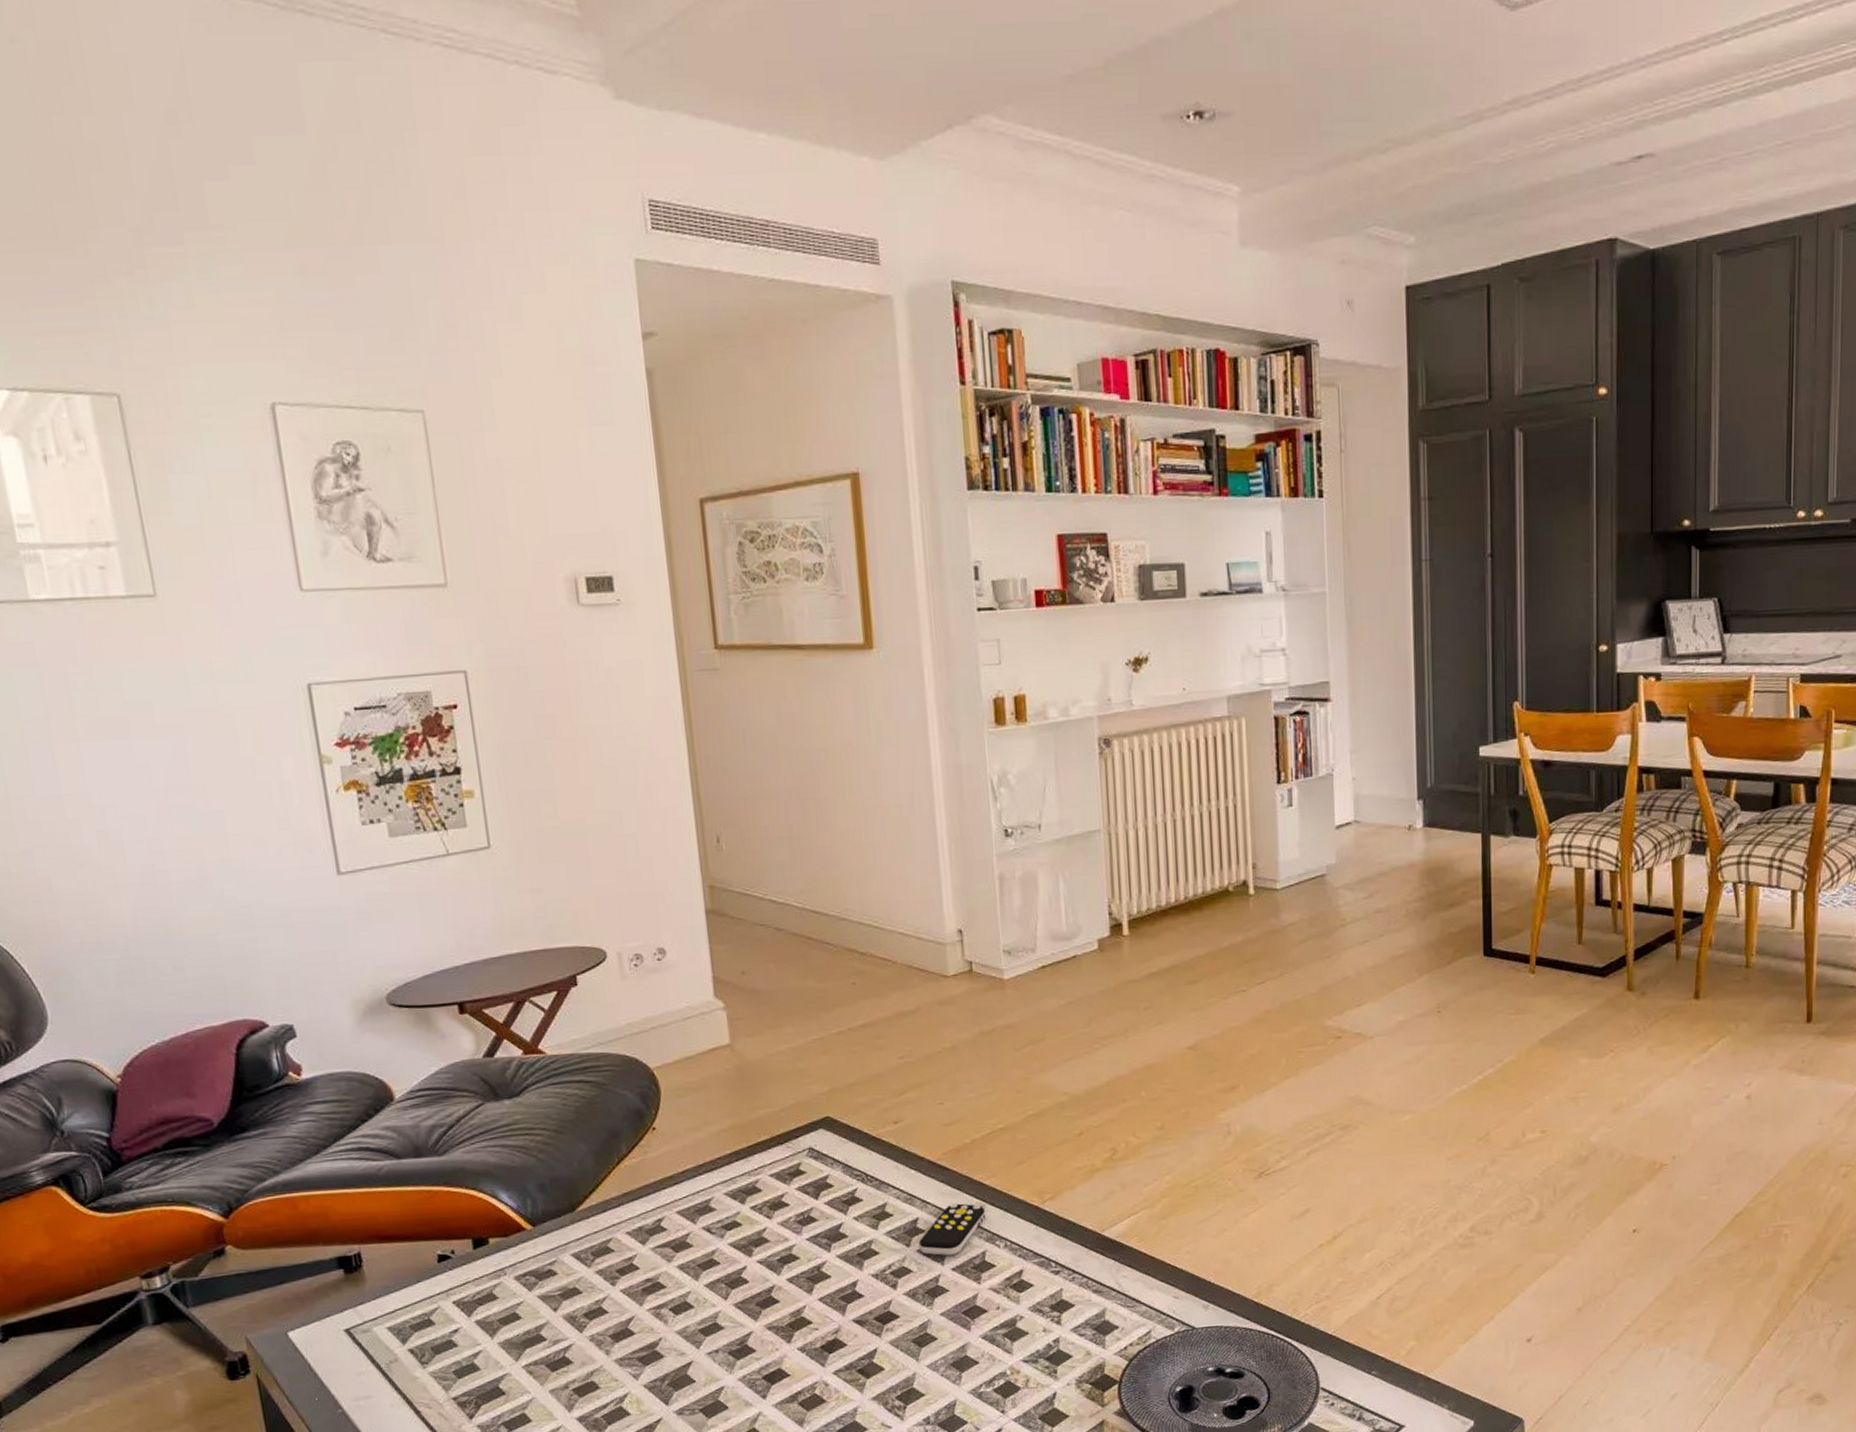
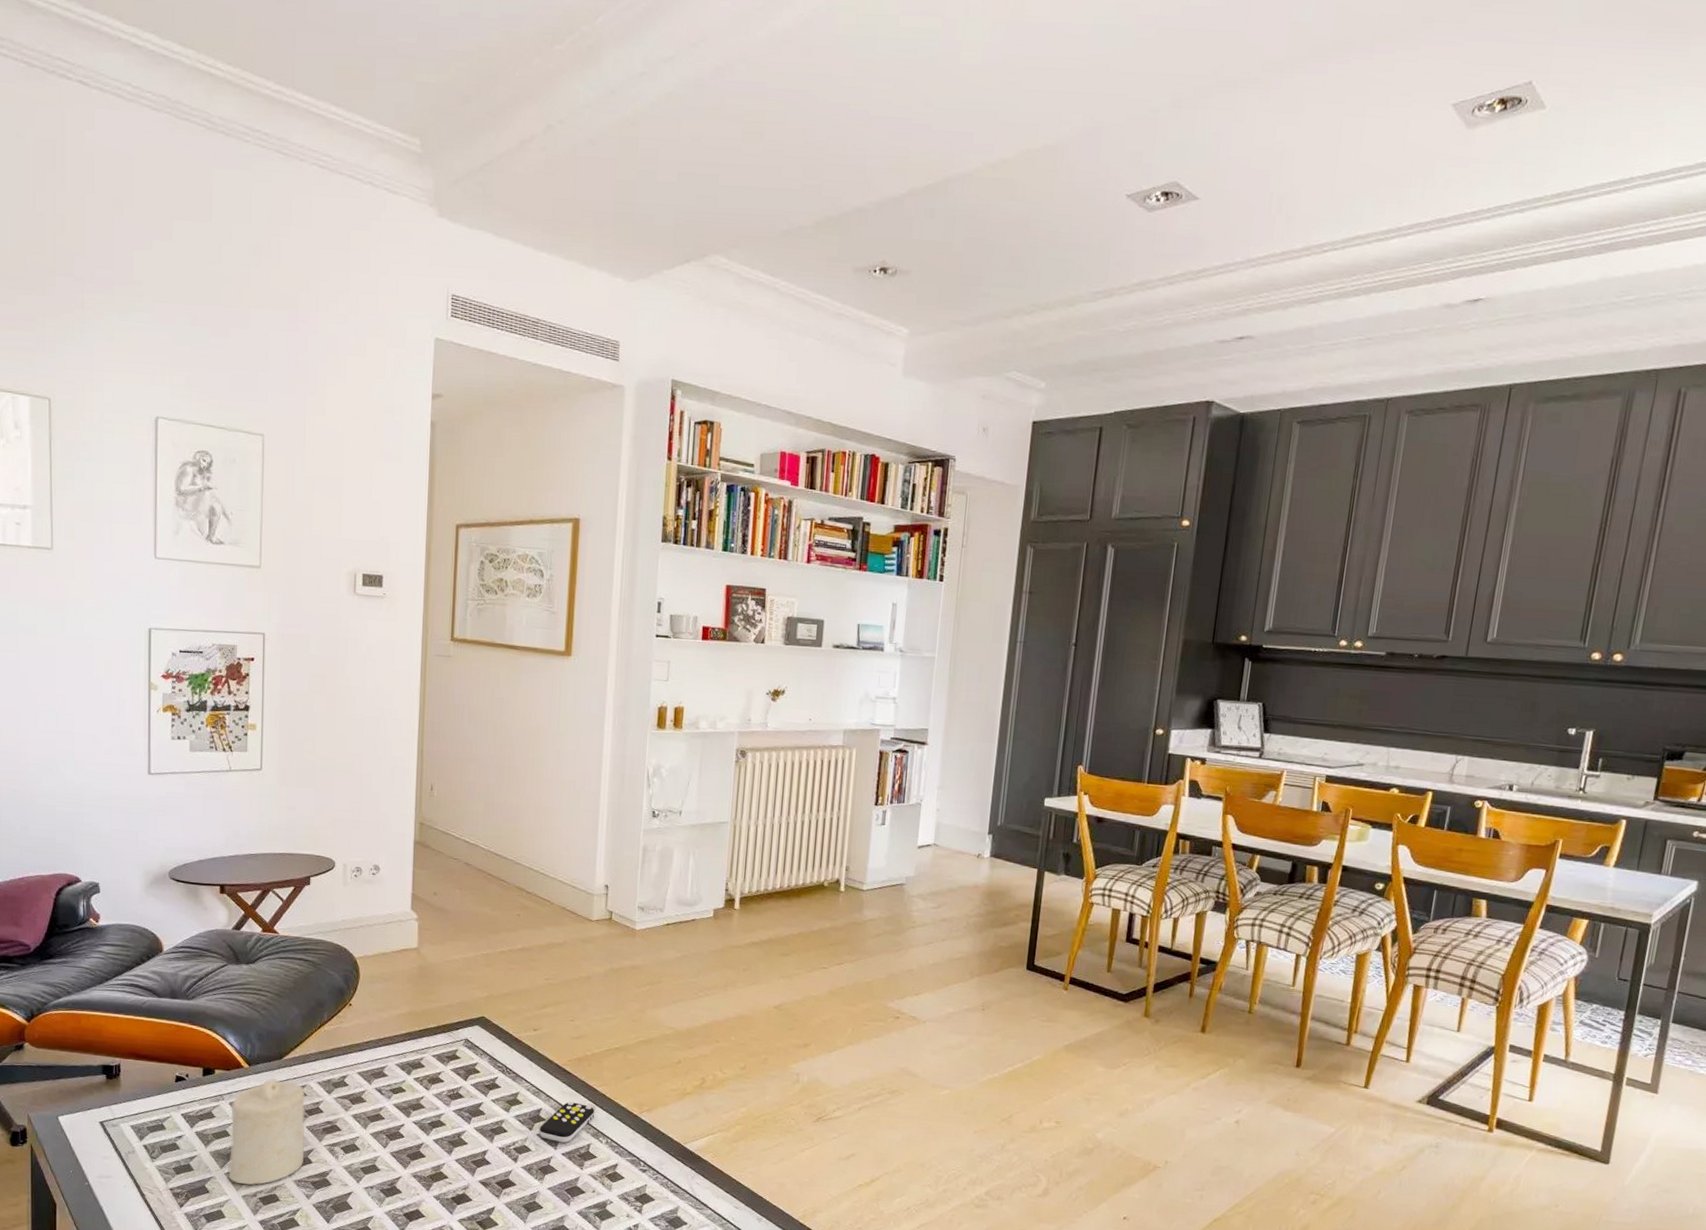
candle: none [517,1236,623,1376] -> present [228,1078,306,1186]

